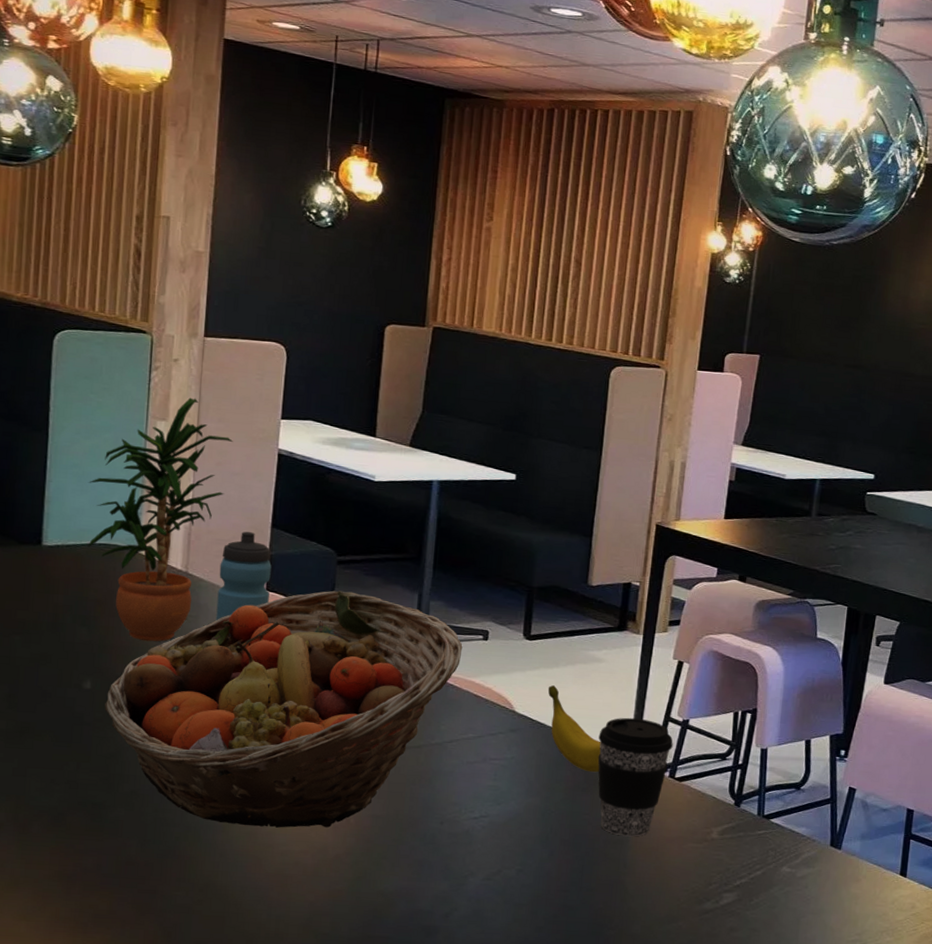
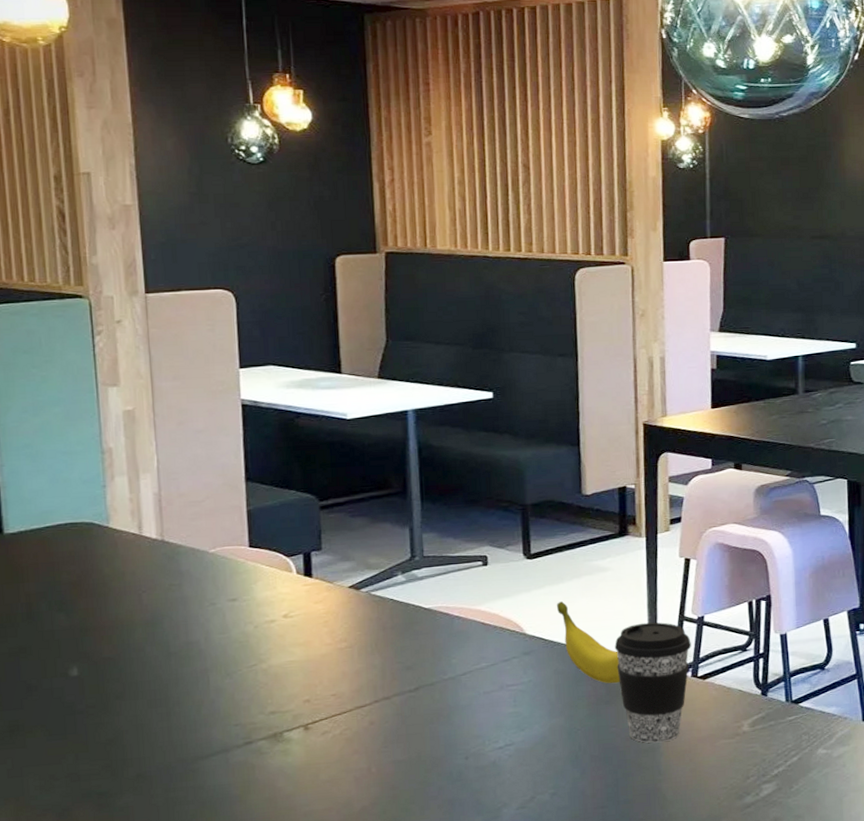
potted plant: present [88,397,234,642] -> none [44,358,193,618]
fruit basket: present [104,590,463,828] -> none [96,536,463,793]
water bottle: present [216,531,272,620] -> none [197,489,254,585]

